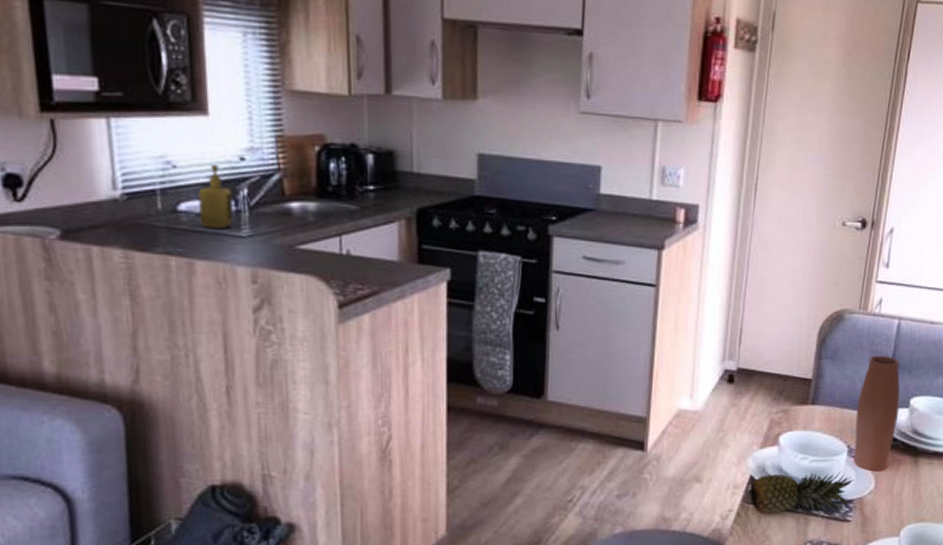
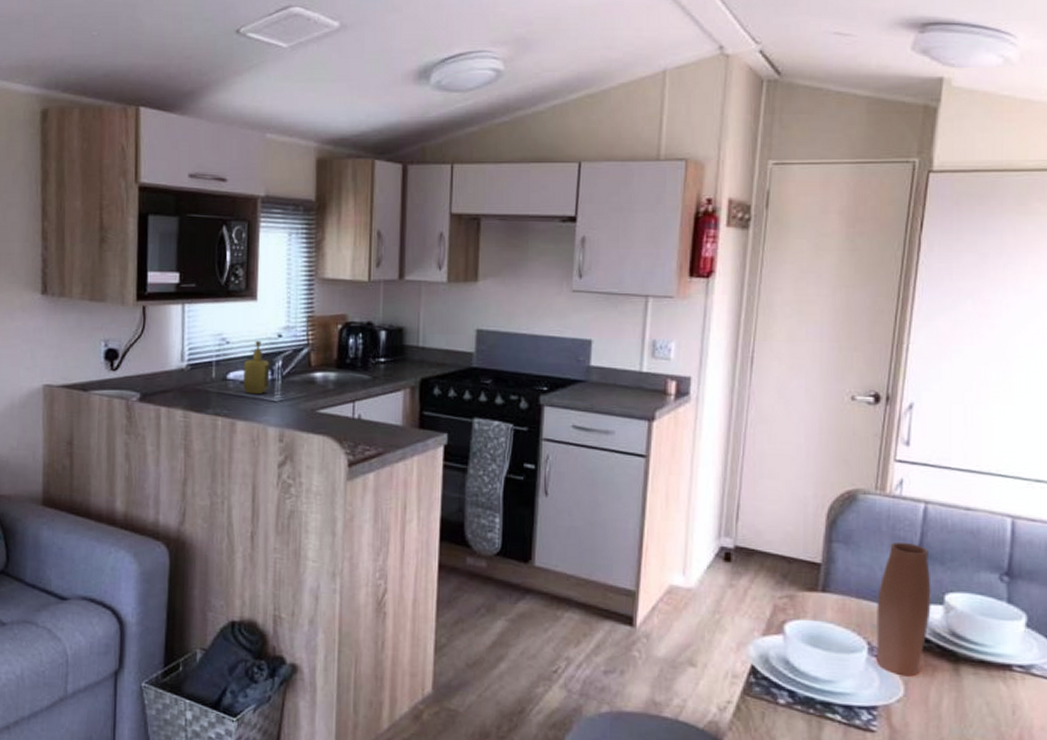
fruit: present [749,471,855,514] -> none [751,666,879,718]

